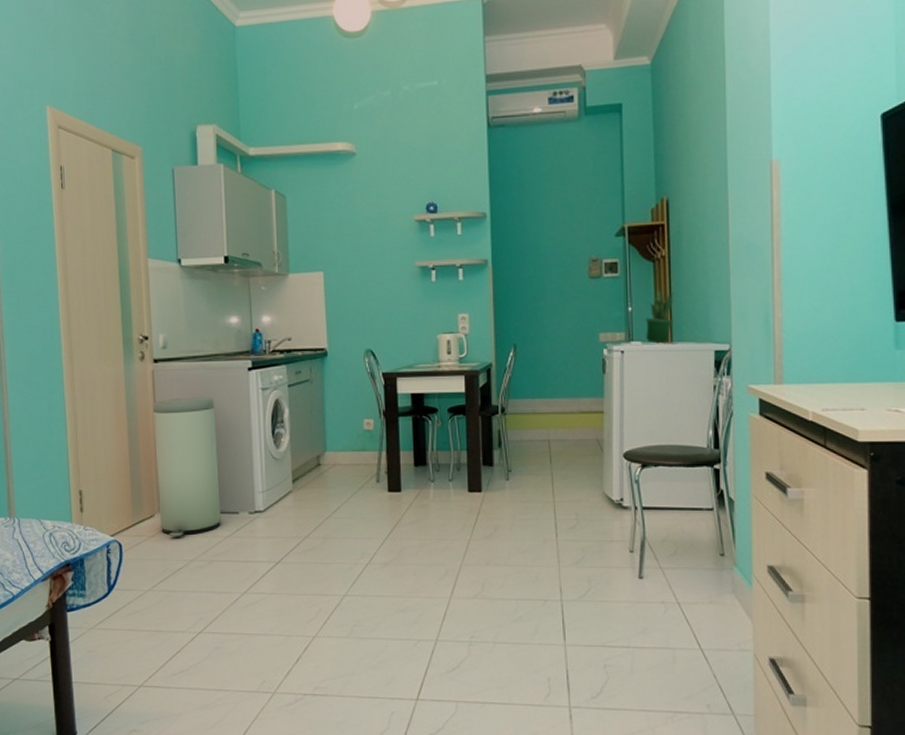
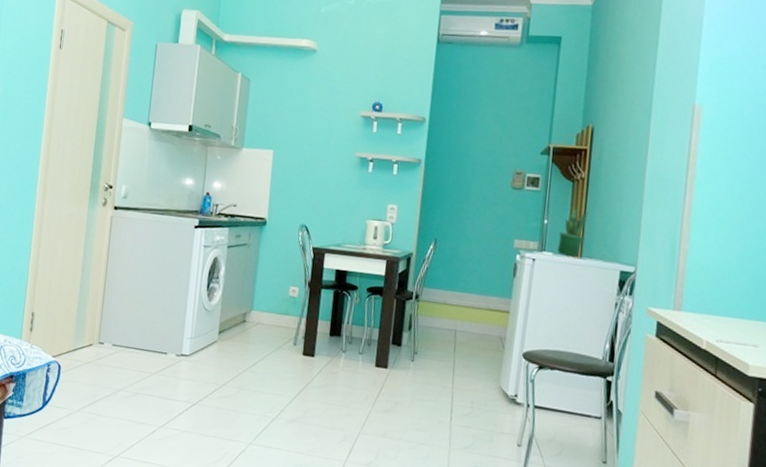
pedal bin: present [152,397,221,536] -> none [97,243,161,367]

